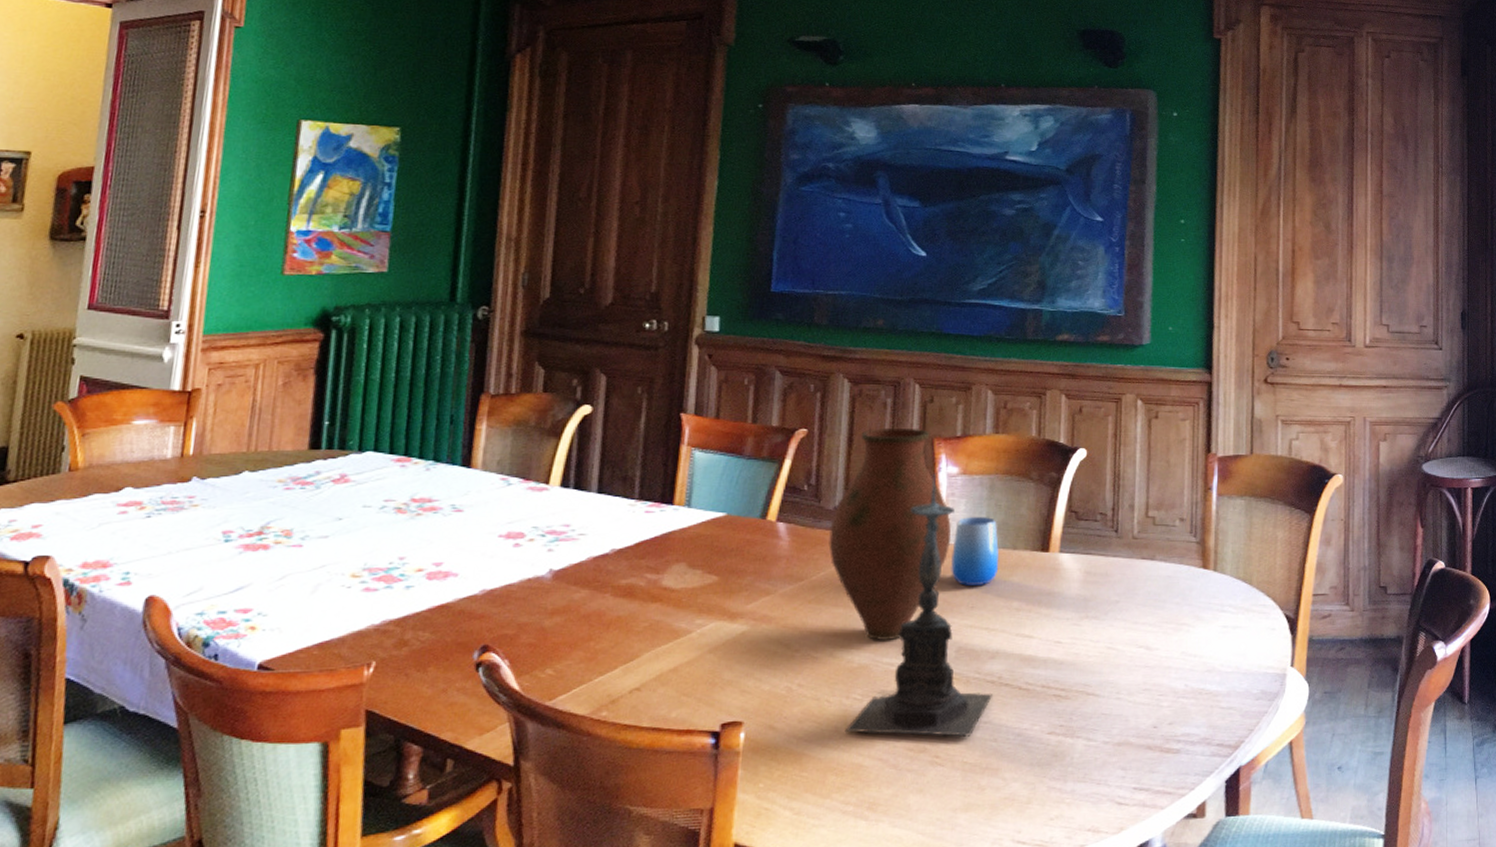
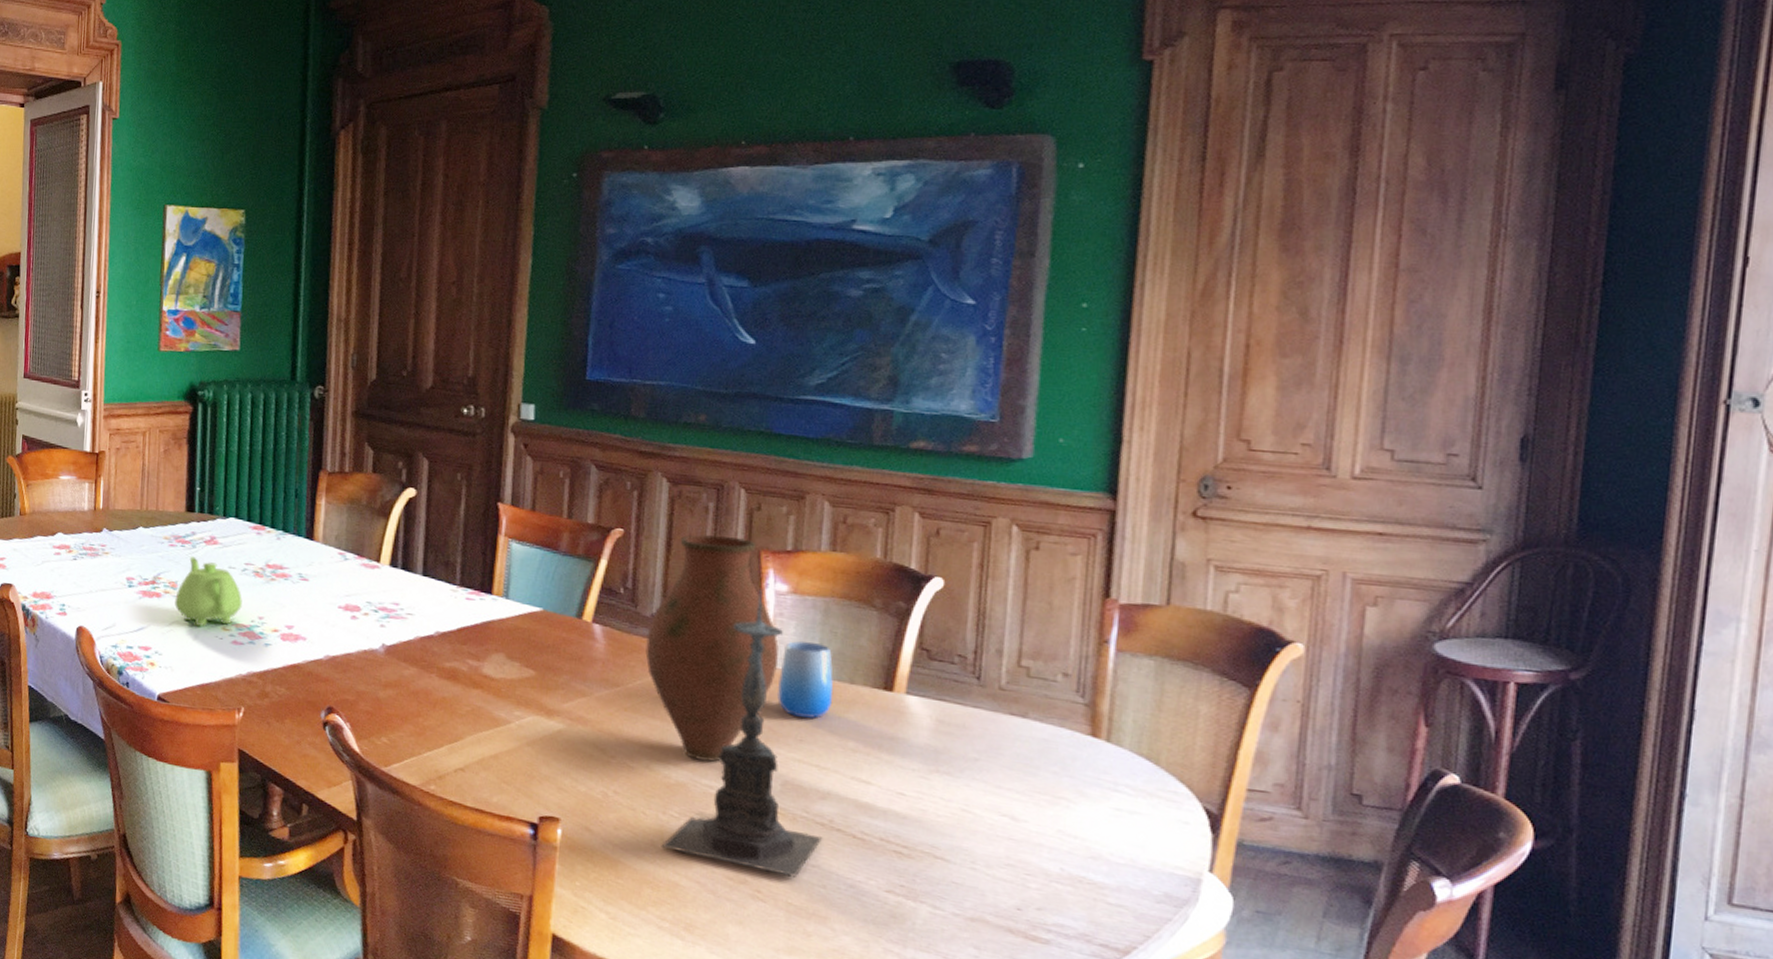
teakettle: none [288,498,379,576] -> present [175,556,242,627]

